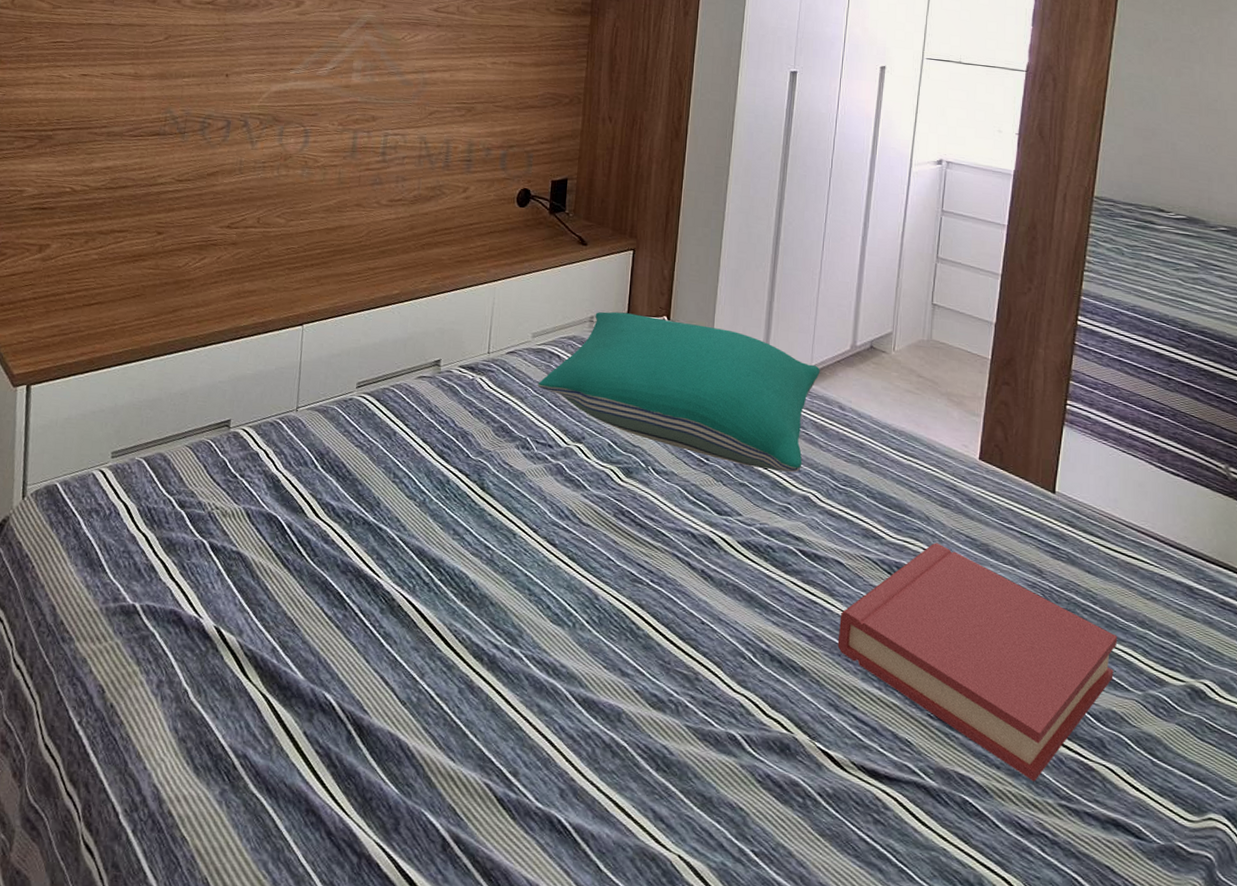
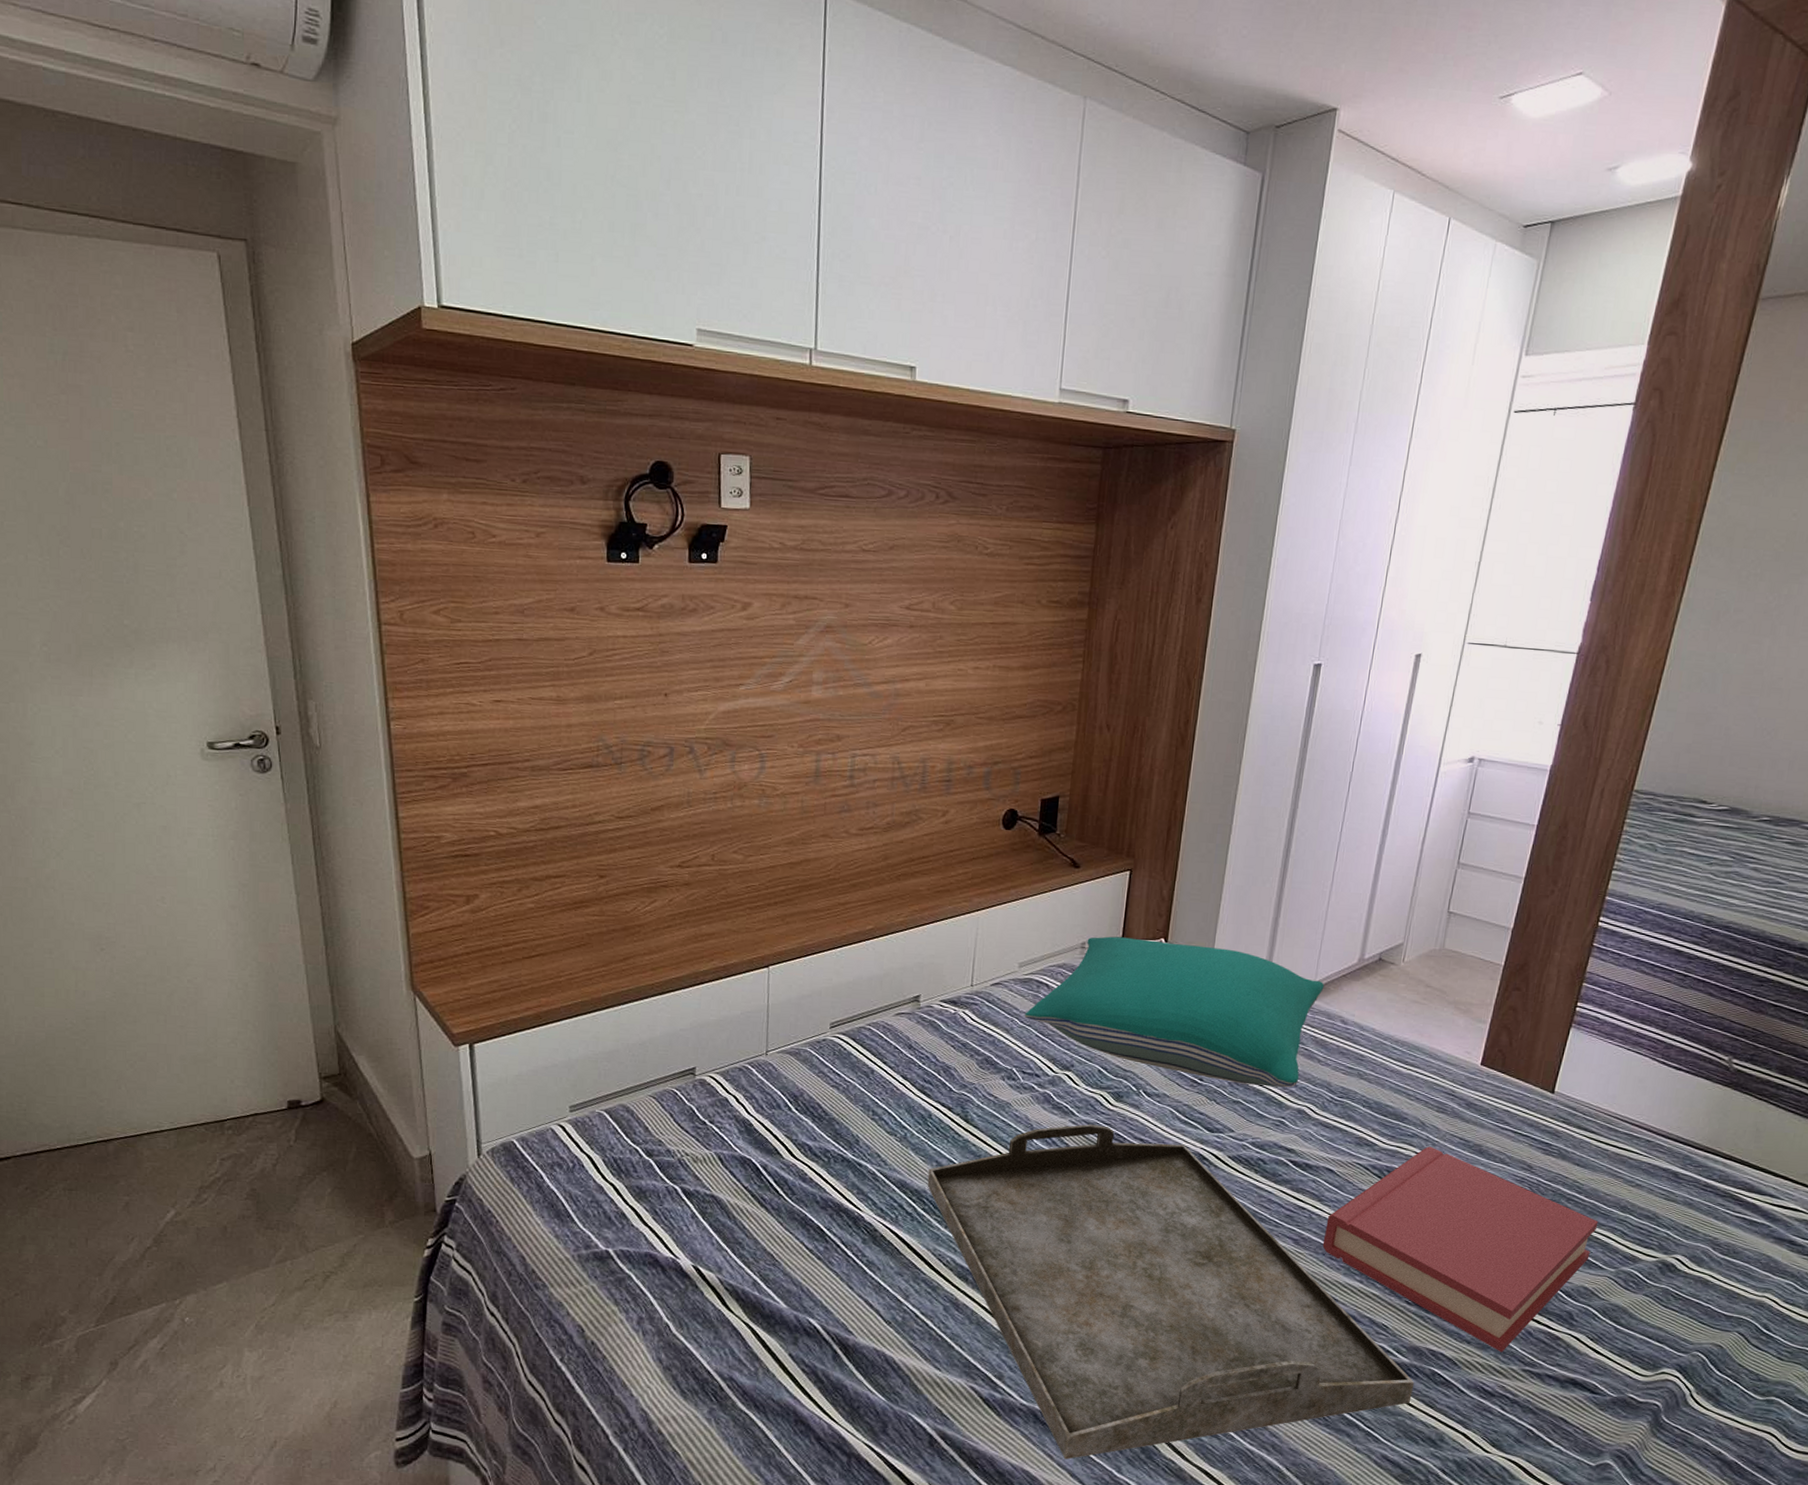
serving tray: none [444,499,946,878] -> present [927,1123,1415,1460]

